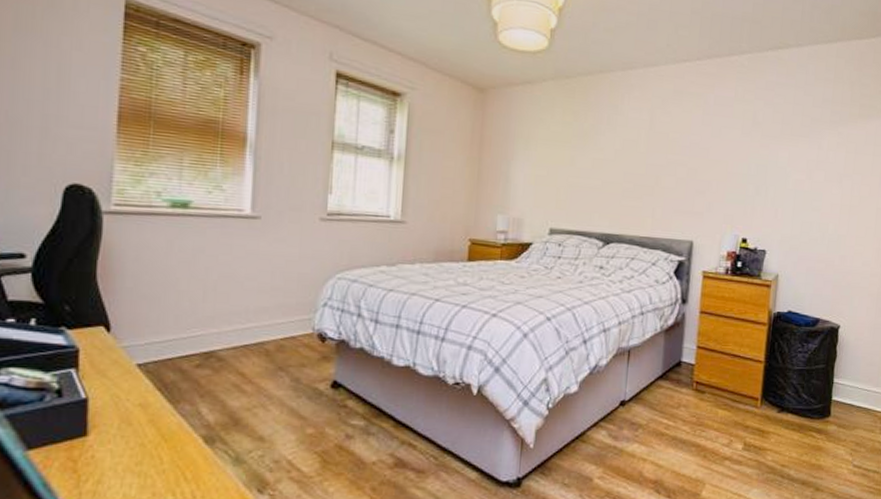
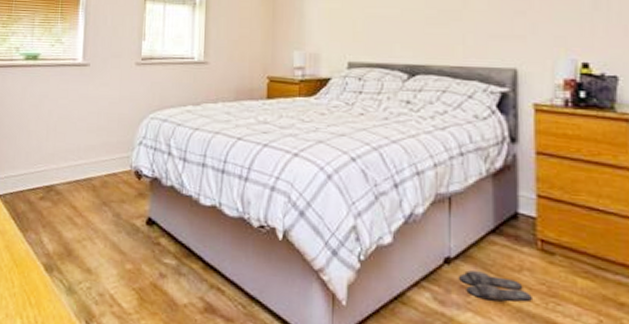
slippers: none [631,410,685,433] -> present [459,270,532,302]

